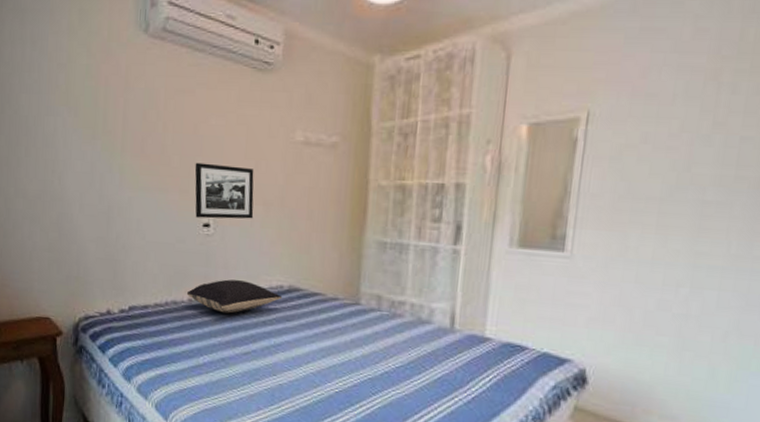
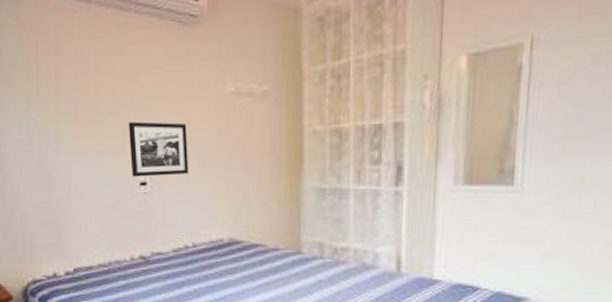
pillow: present [186,279,283,314] -> none [128,236,223,270]

